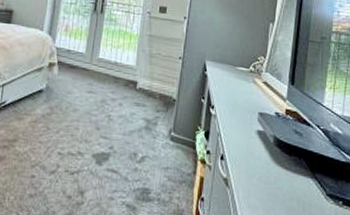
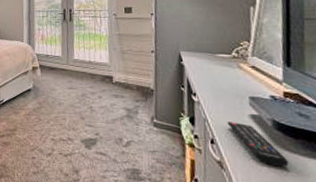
remote control: none [237,137,282,183] -> present [226,121,289,167]

